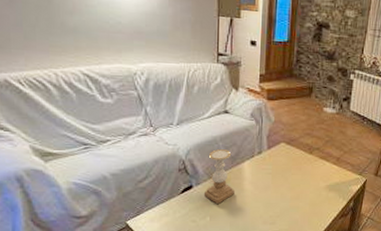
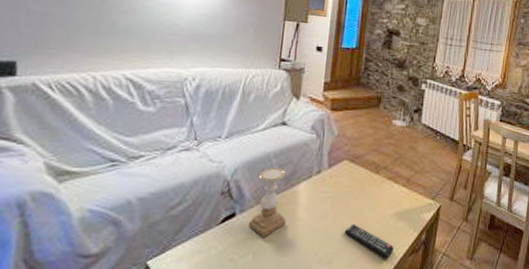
remote control: none [284,194,326,220] -> present [344,223,394,257]

